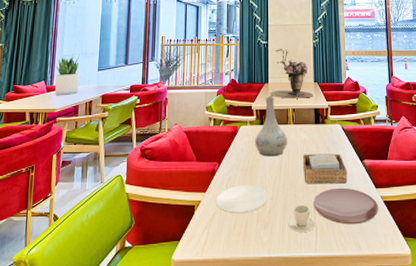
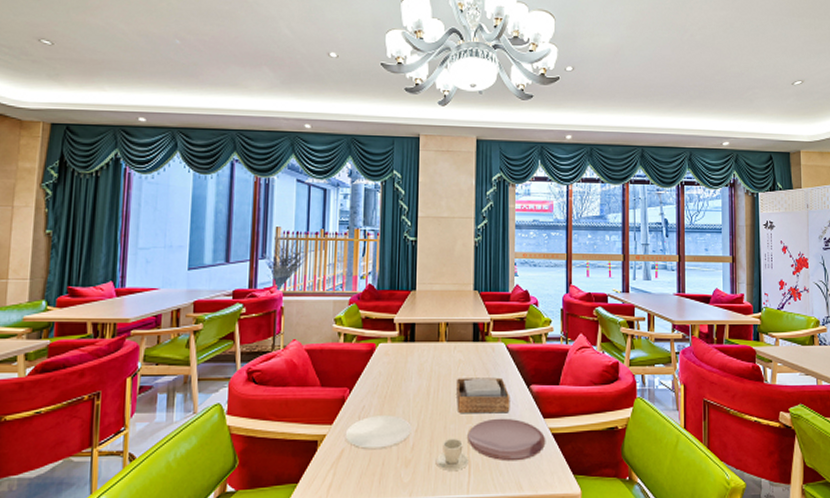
planter: present [54,54,80,95] -> none [127,247,163,300]
vase: present [254,97,288,157] -> none [395,307,439,381]
flower arrangement: present [270,49,313,99] -> none [417,247,472,310]

